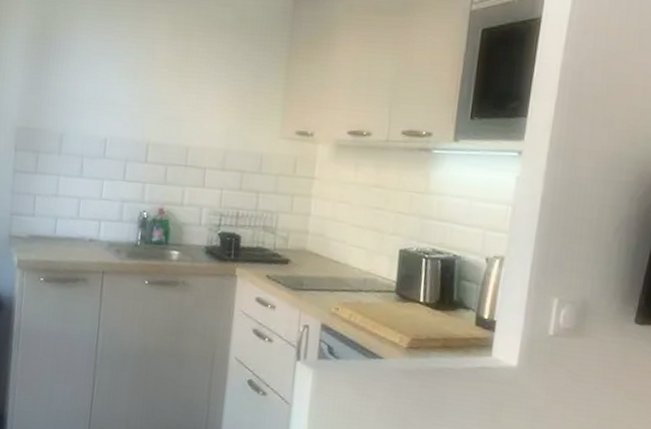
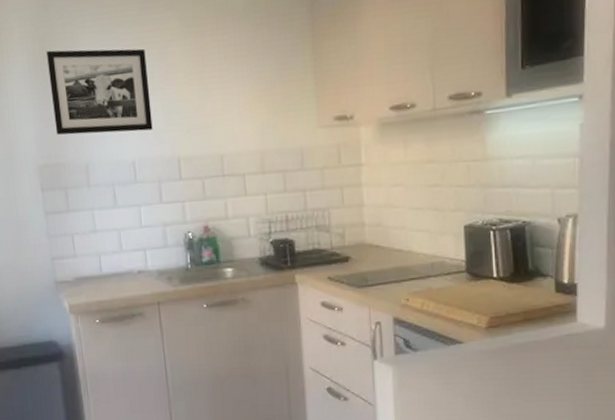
picture frame: none [39,28,136,114] -> present [45,48,153,135]

